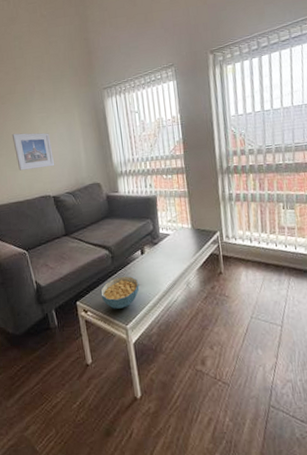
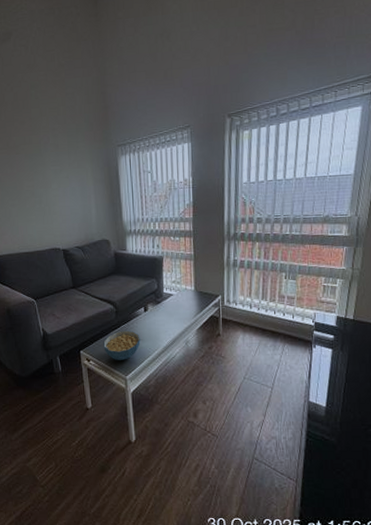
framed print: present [11,132,55,171] -> none [25,185,66,222]

